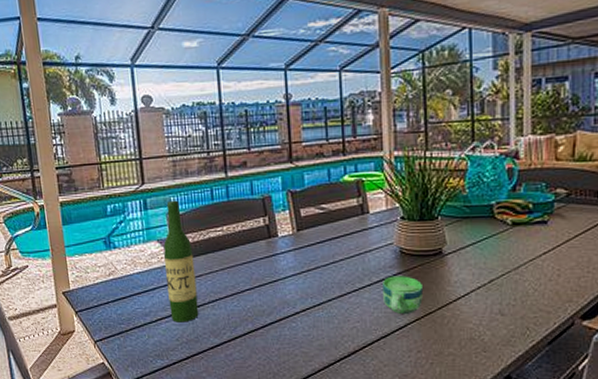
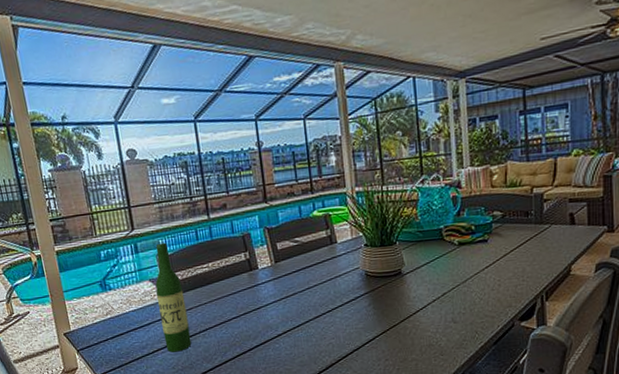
cup: present [383,276,424,315] -> none [352,295,388,329]

